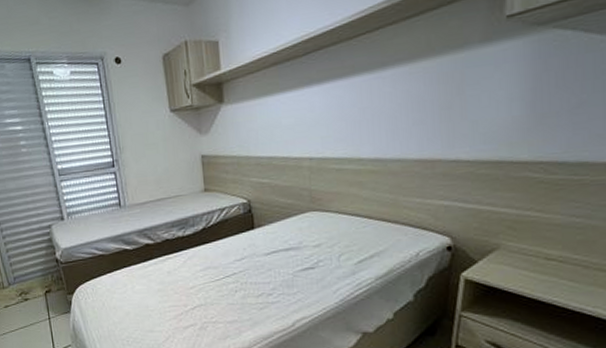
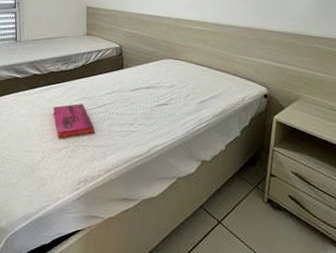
hardback book: none [172,274,225,315] -> present [52,103,95,138]

